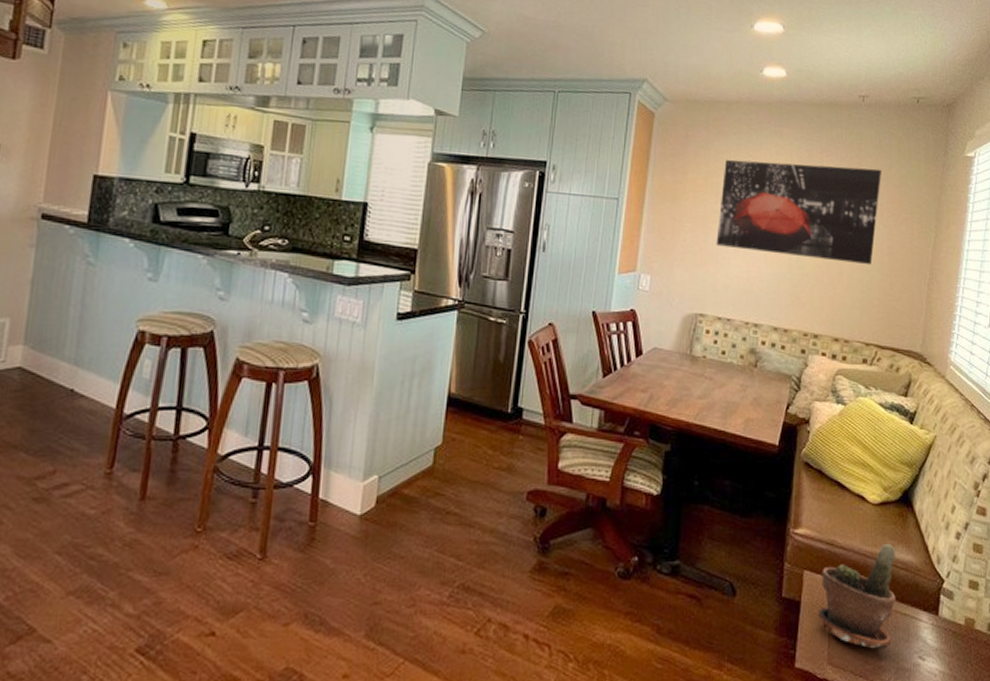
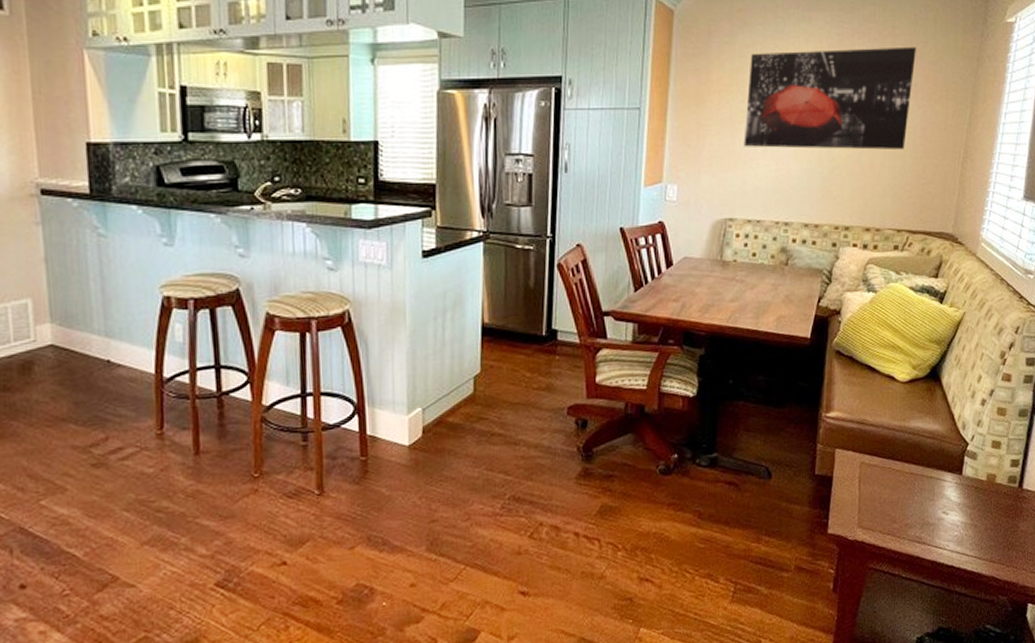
potted plant: present [818,544,896,649] -> none [849,417,923,510]

